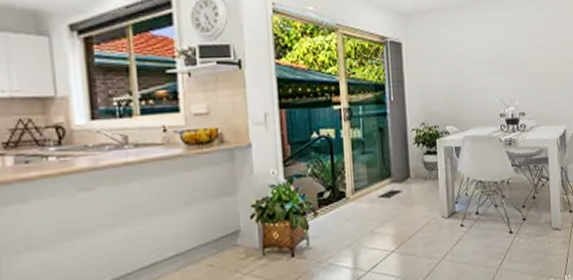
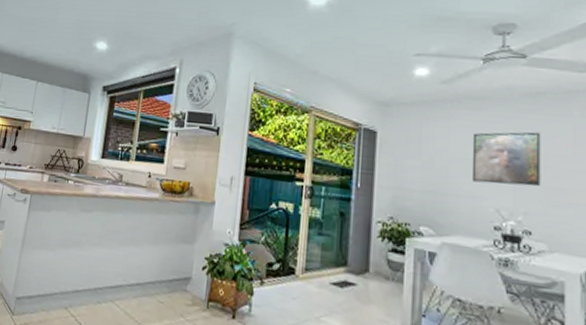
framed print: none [479,27,529,78] -> present [471,132,541,187]

